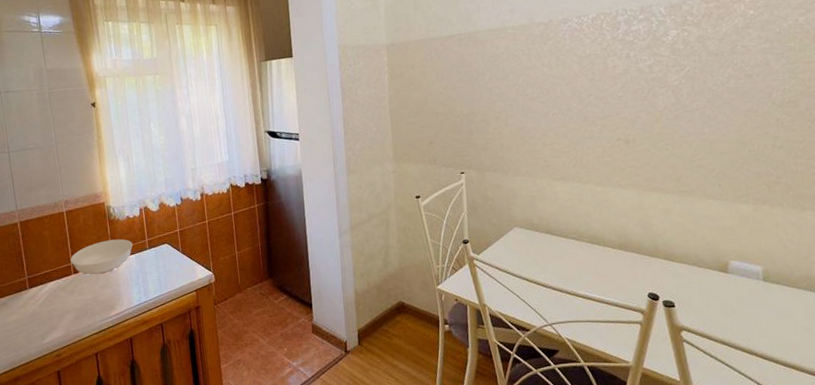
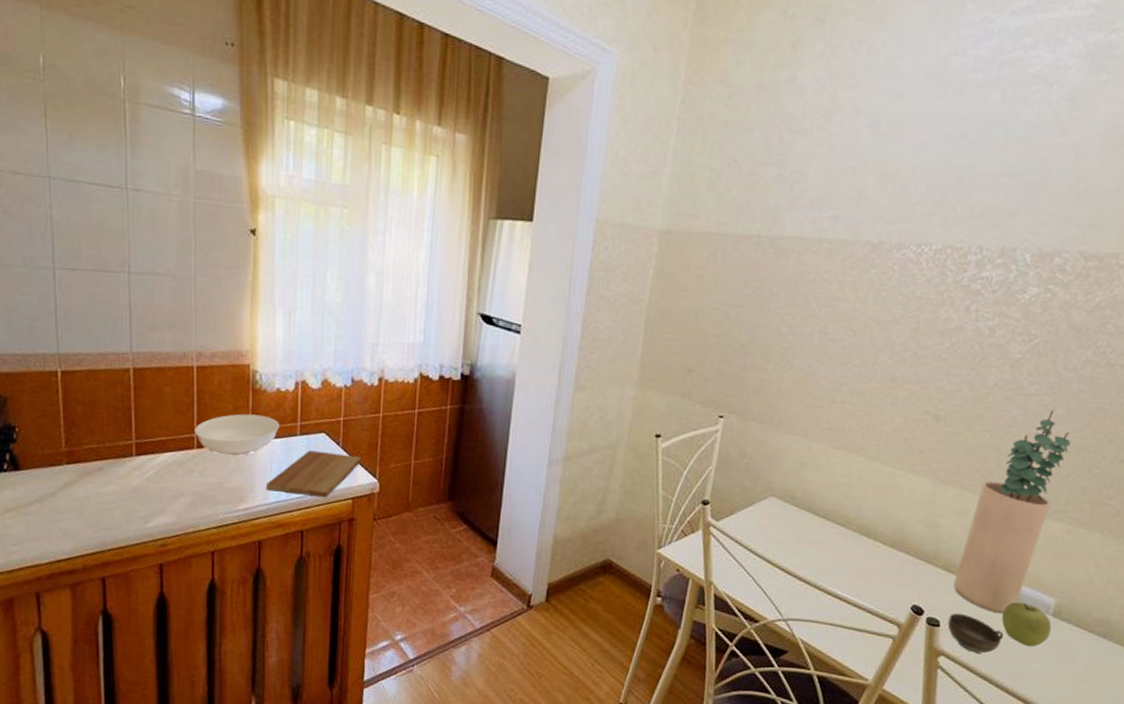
cutting board: none [129,257,197,296] -> present [266,450,361,498]
vase: none [676,118,736,287] -> present [953,410,1071,614]
cup: none [680,292,729,324] -> present [947,613,1003,654]
fruit: none [722,274,766,309] -> present [1001,602,1052,646]

